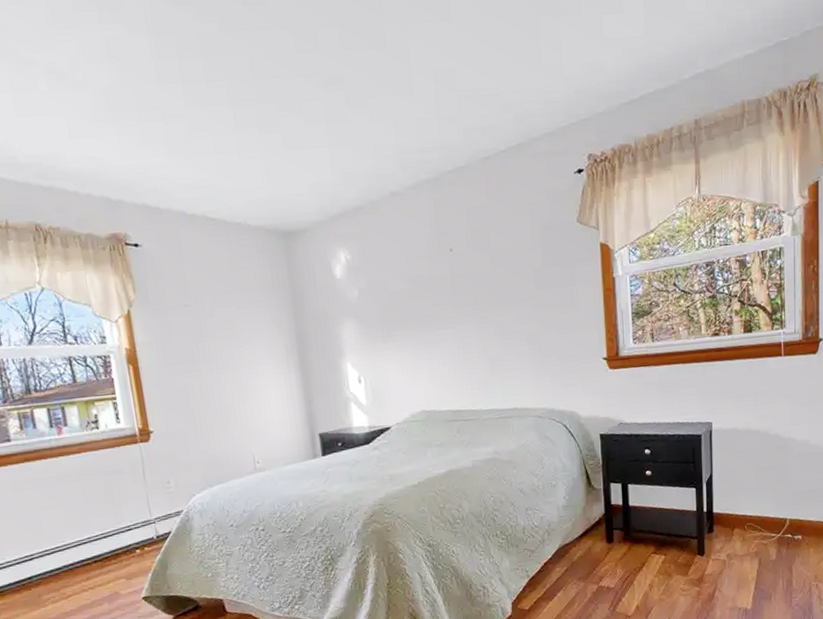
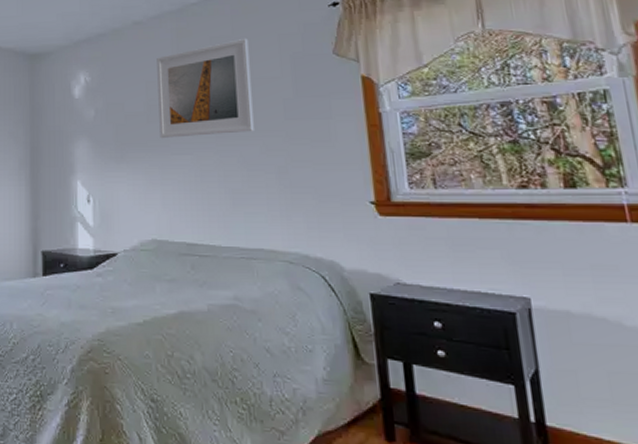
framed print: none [416,209,509,314] -> present [157,39,254,138]

